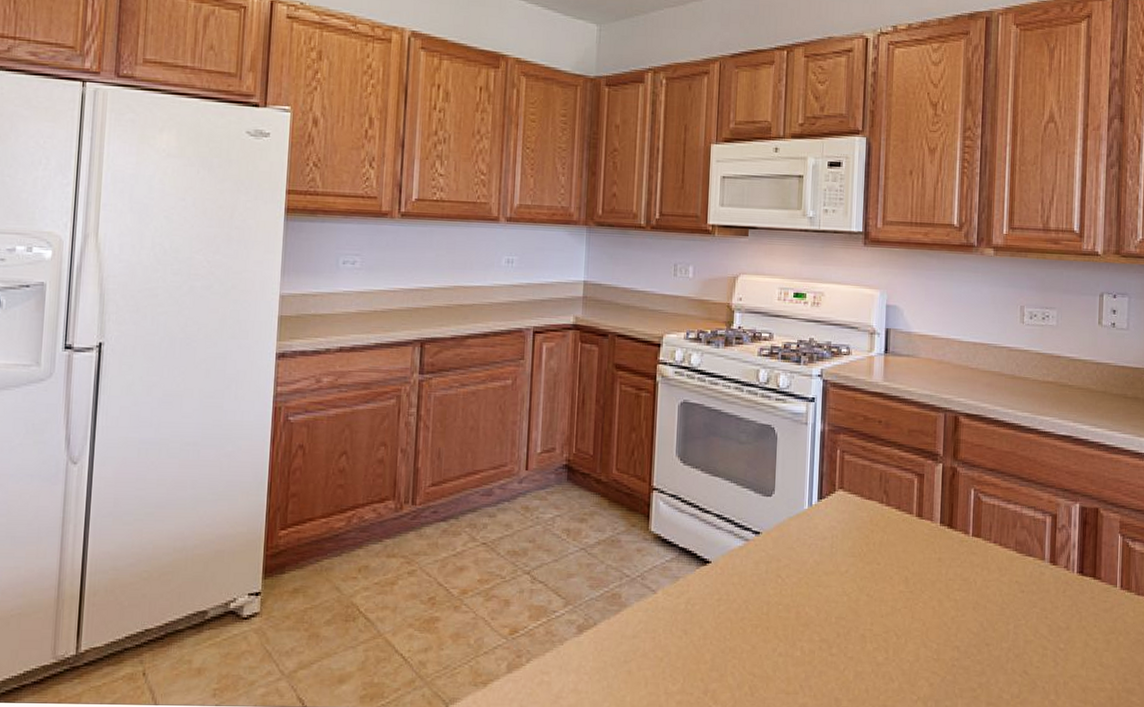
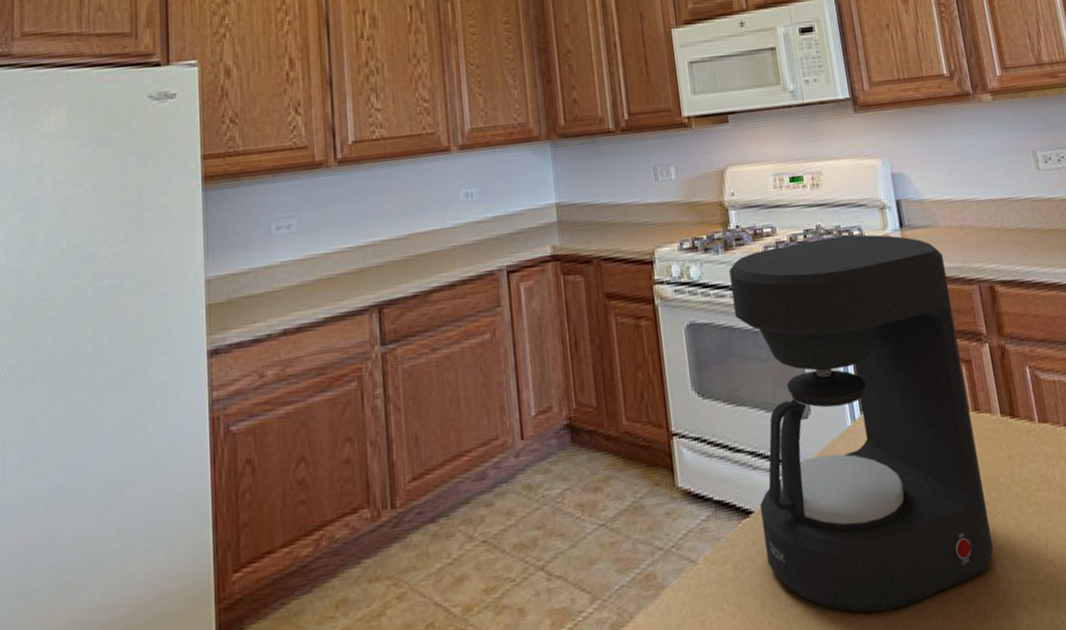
coffee maker: none [716,350,918,659] -> present [729,234,994,614]

